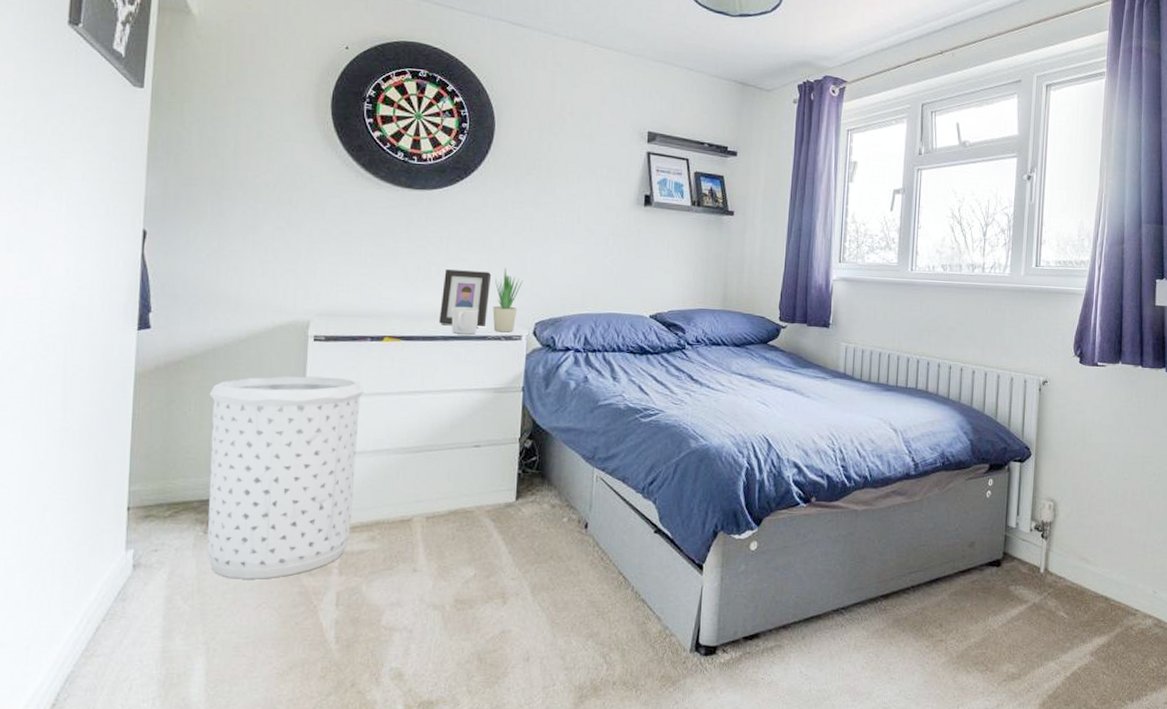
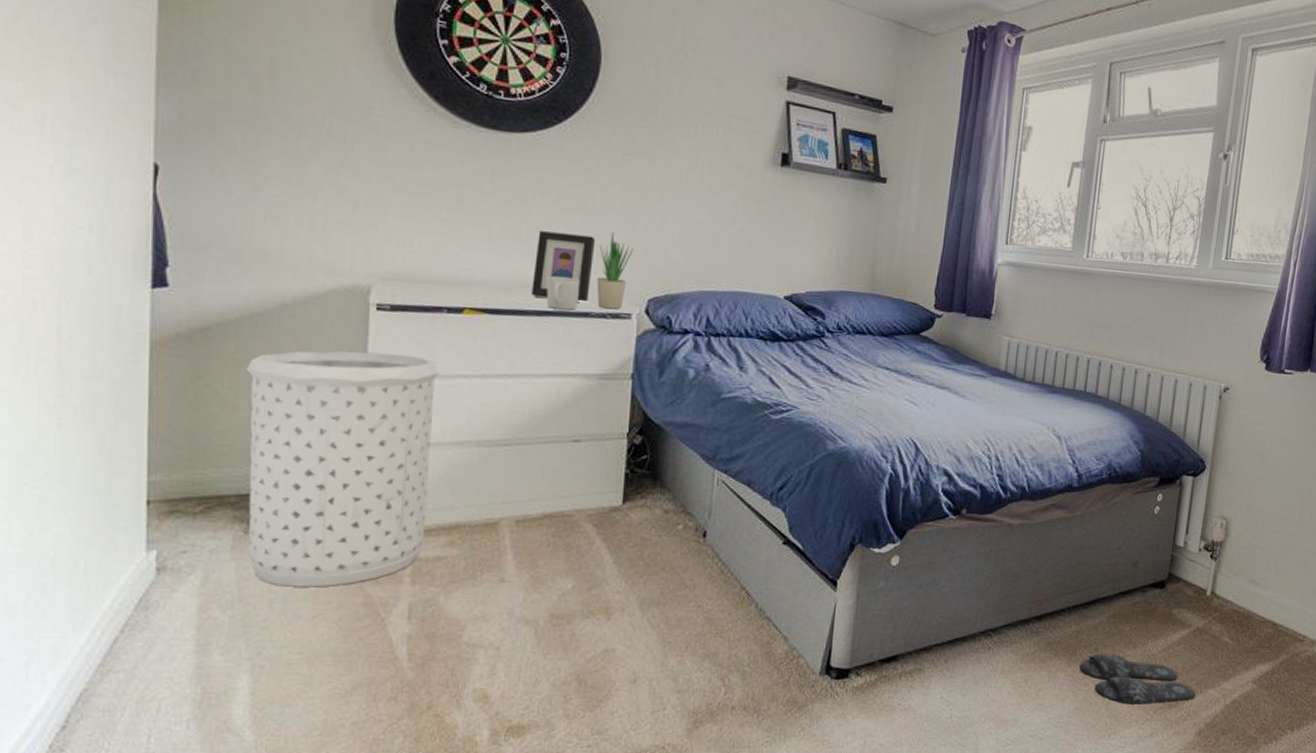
slippers: none [926,629,1037,677] -> present [1079,654,1196,704]

